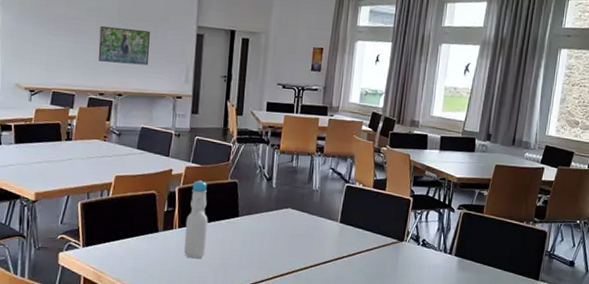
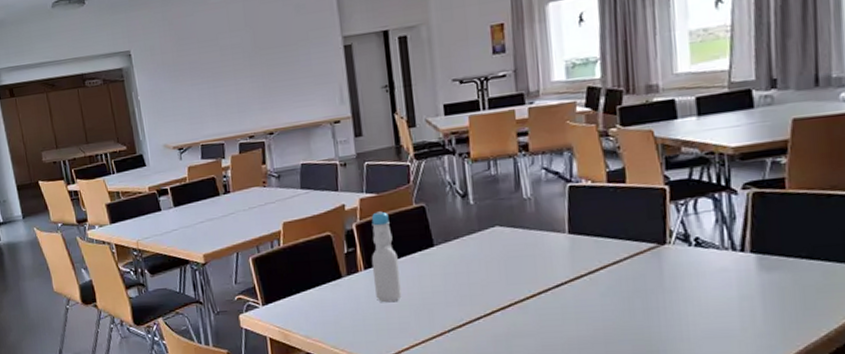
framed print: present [98,25,150,66] -> none [236,56,296,102]

